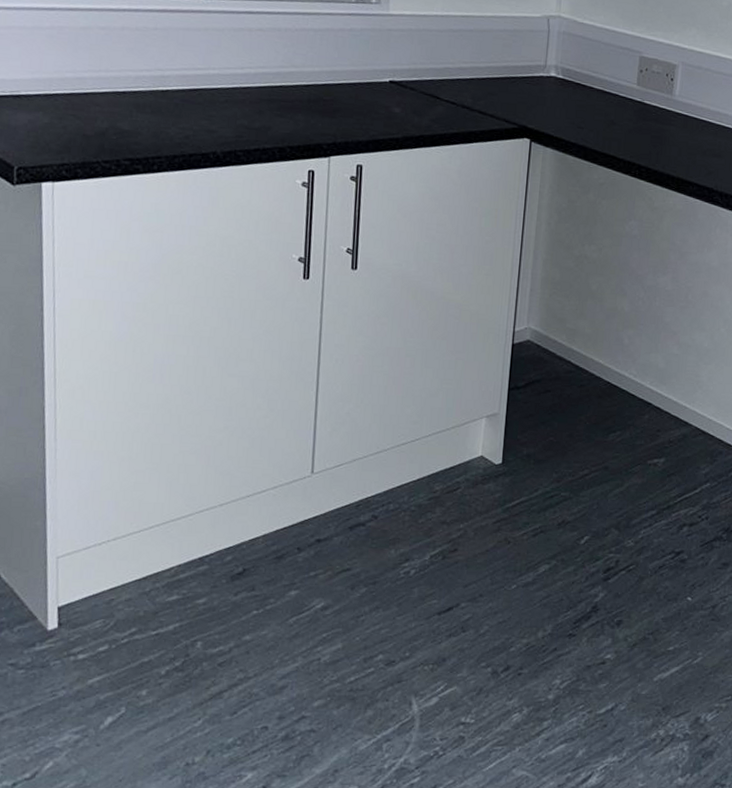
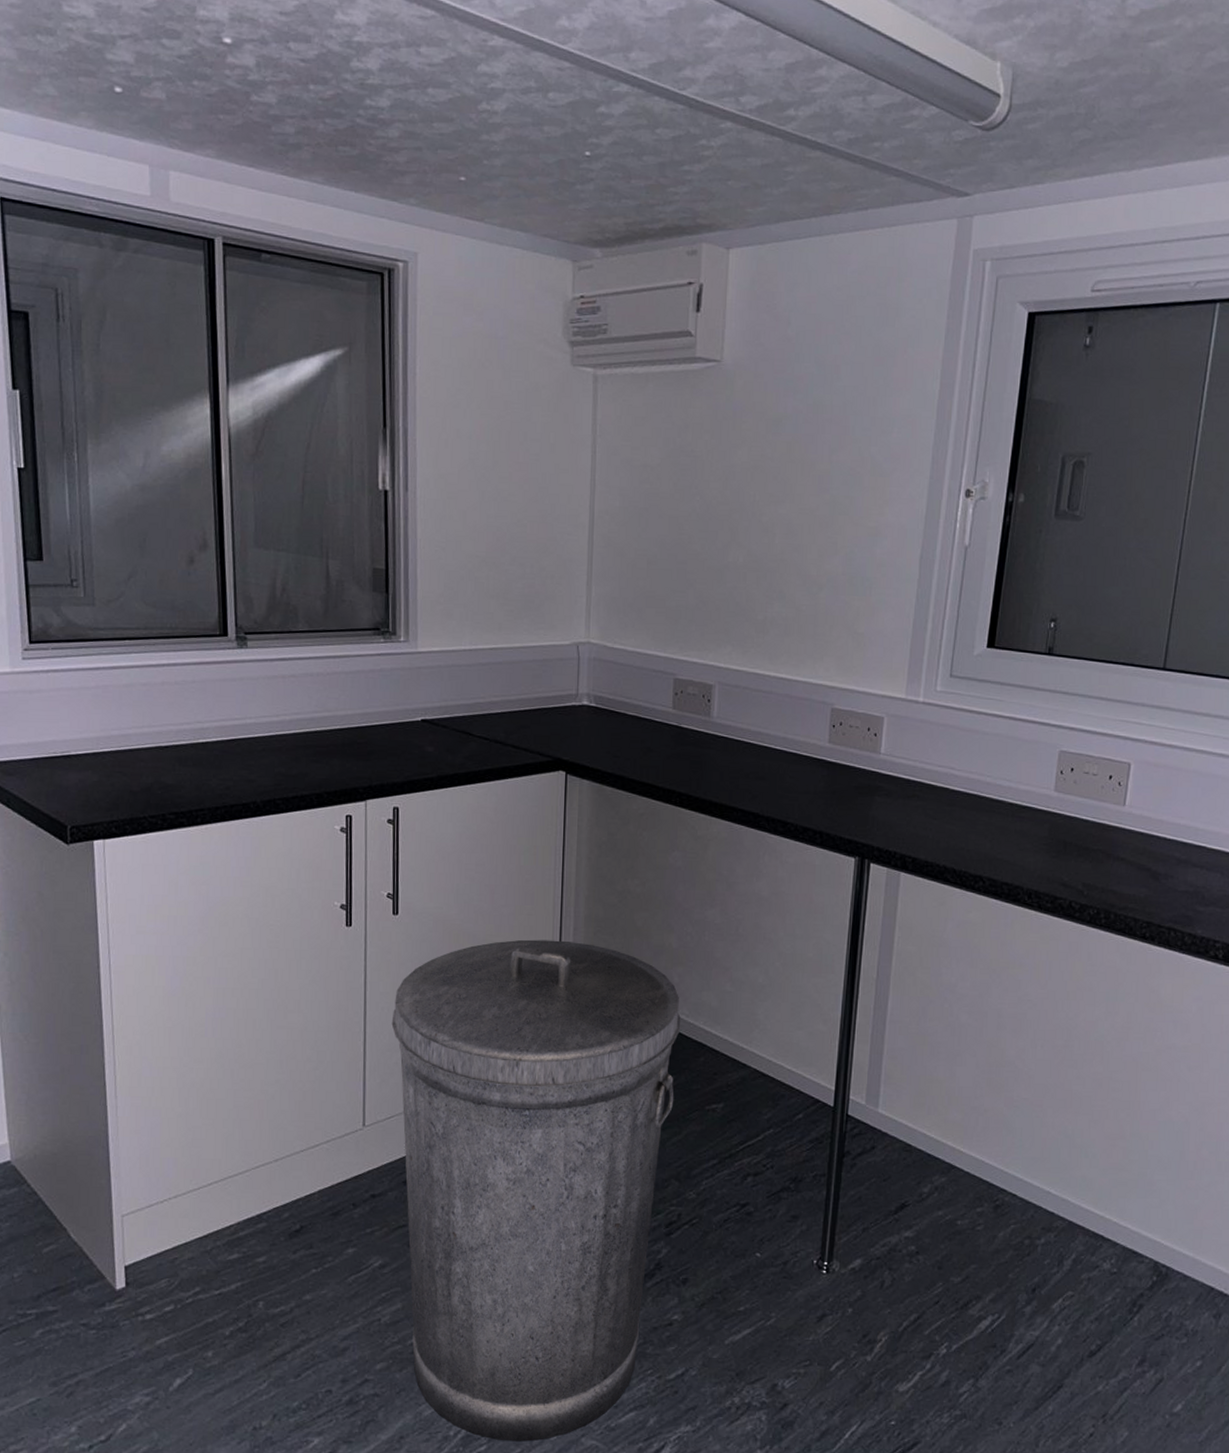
trash can: none [345,298,629,773] -> present [391,939,681,1442]

